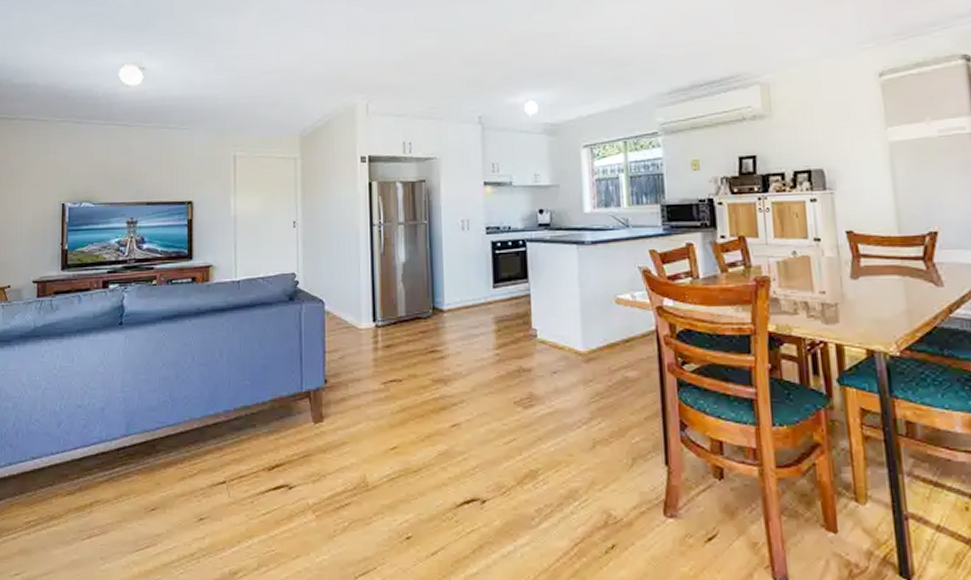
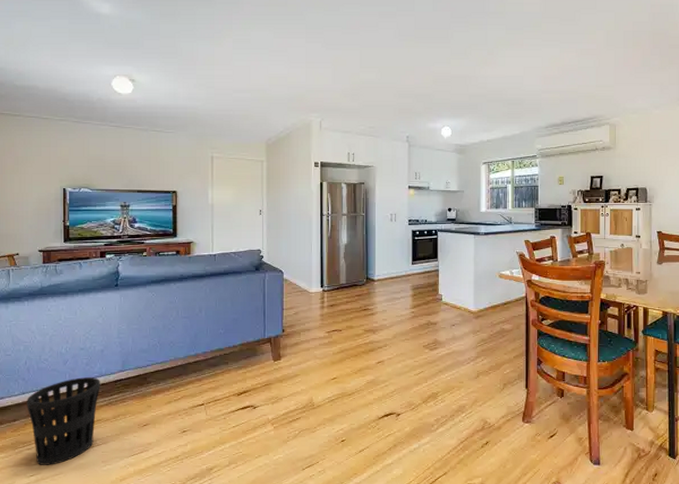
wastebasket: none [13,444,100,561] -> present [27,377,100,465]

